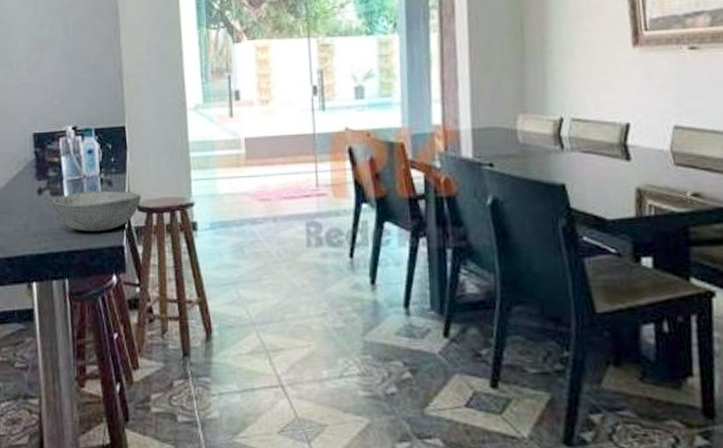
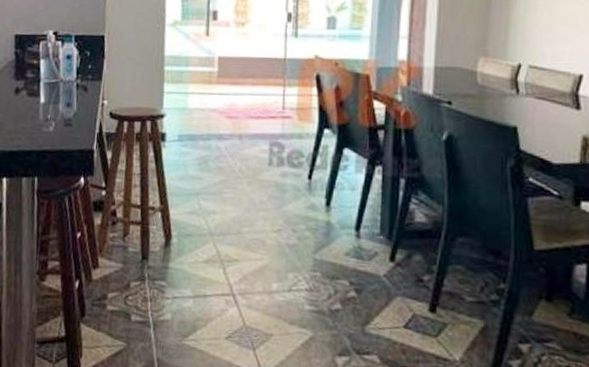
bowl: present [53,190,141,231] -> none [28,94,115,134]

